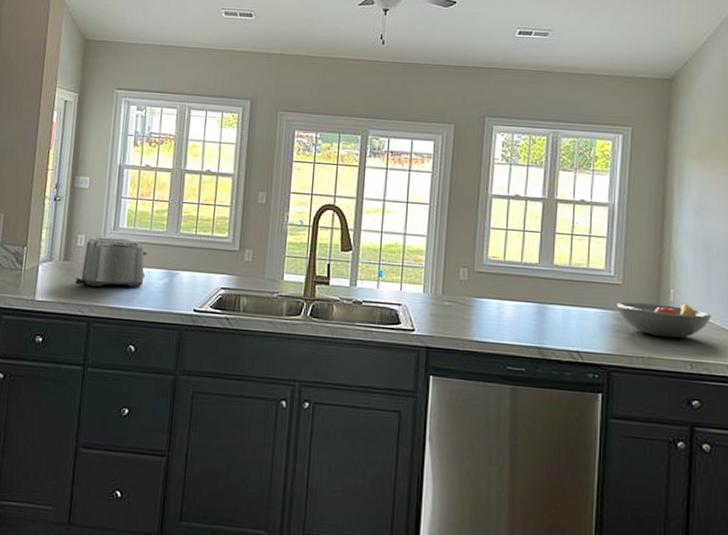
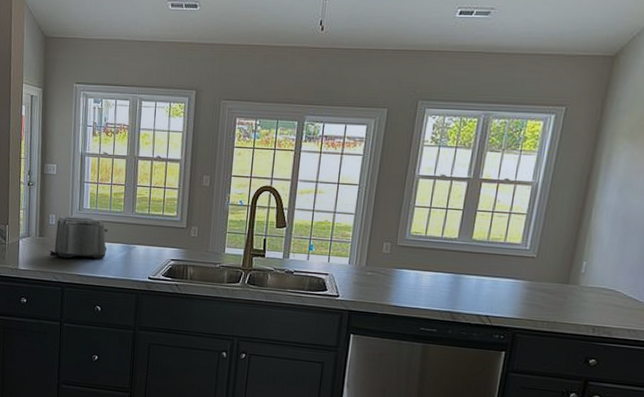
fruit bowl: present [617,301,712,339] -> none [528,273,621,306]

